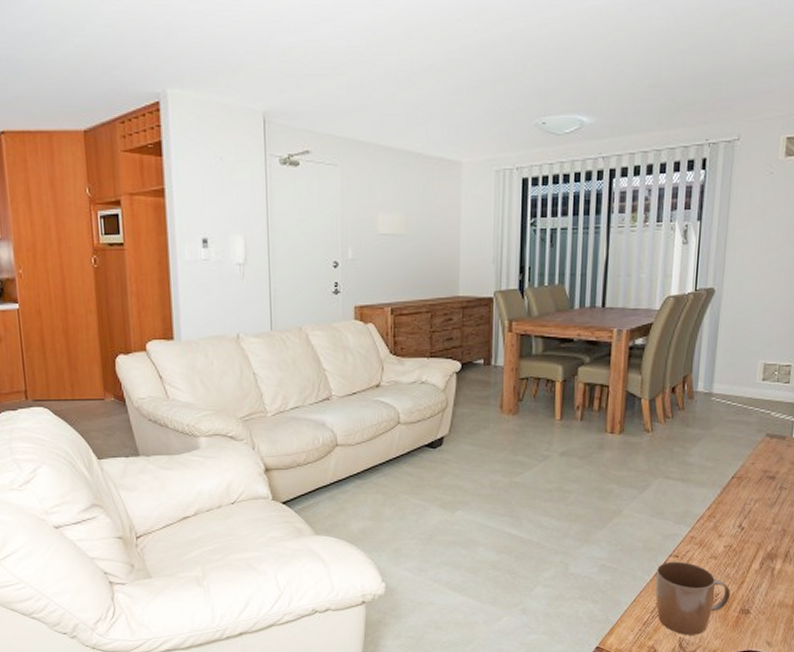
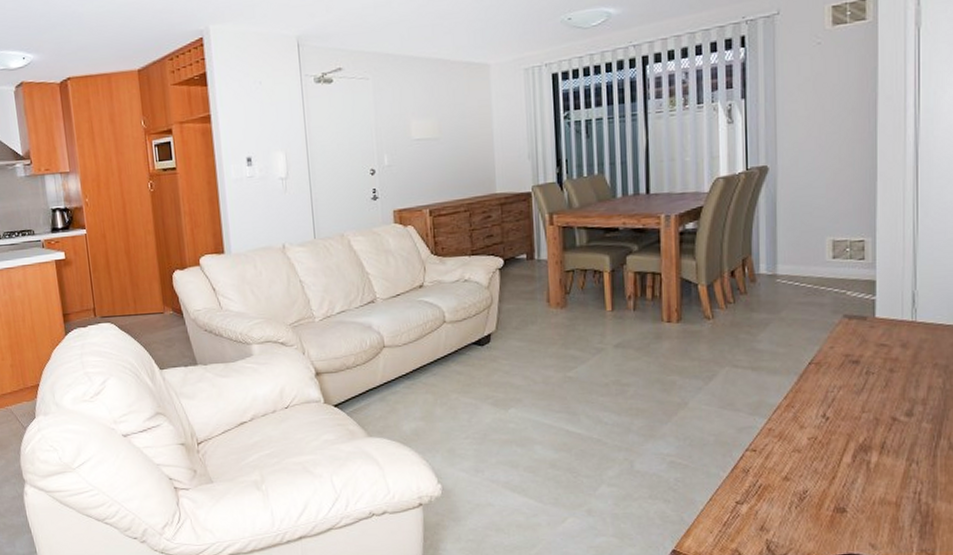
mug: present [655,561,730,635] -> none [732,456,820,537]

